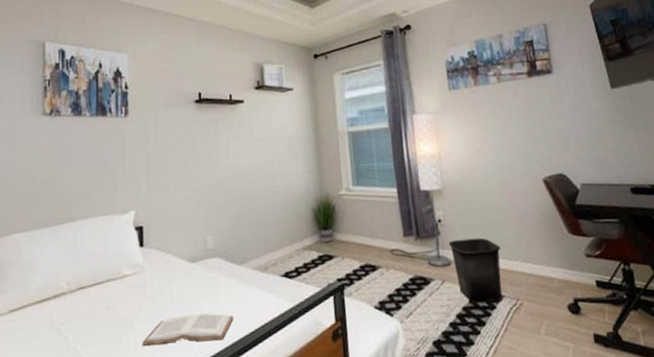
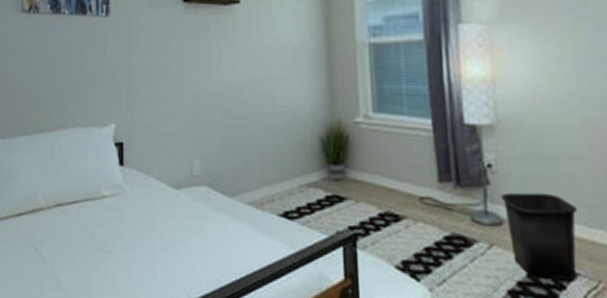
book: present [142,313,234,346] -> none [121,248,222,282]

